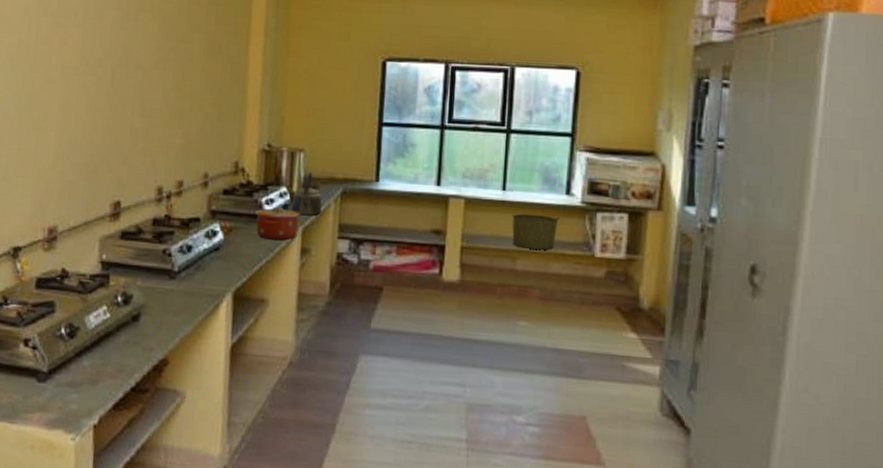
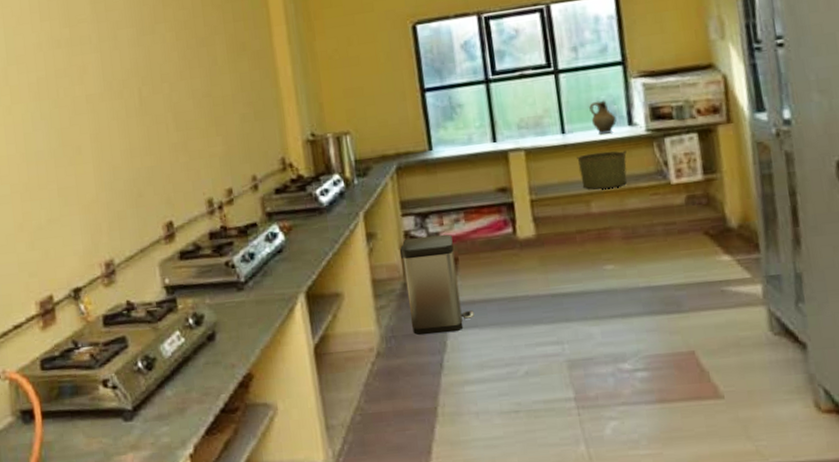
casserole: present [255,206,301,240] -> none [311,195,359,232]
kettle: present [292,172,322,216] -> none [347,154,380,200]
pedal bin: none [327,260,388,357] -> present [400,234,474,335]
ceramic jug: none [532,166,556,198] -> present [589,100,617,134]

